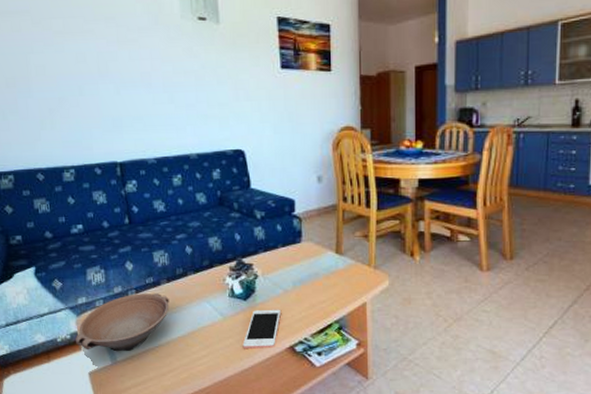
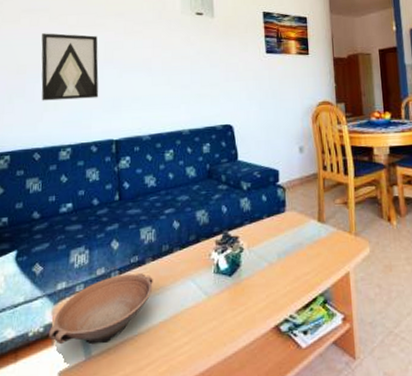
wall art: none [26,40,97,118] -> present [41,33,99,101]
cell phone: present [242,309,281,349] -> none [226,284,266,331]

